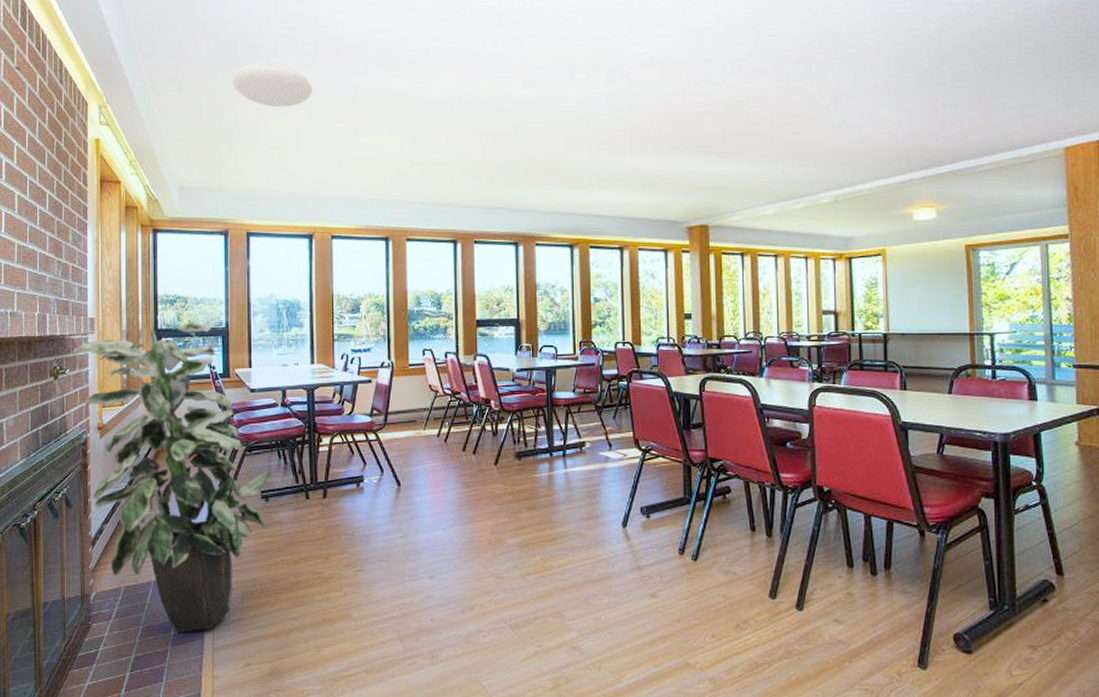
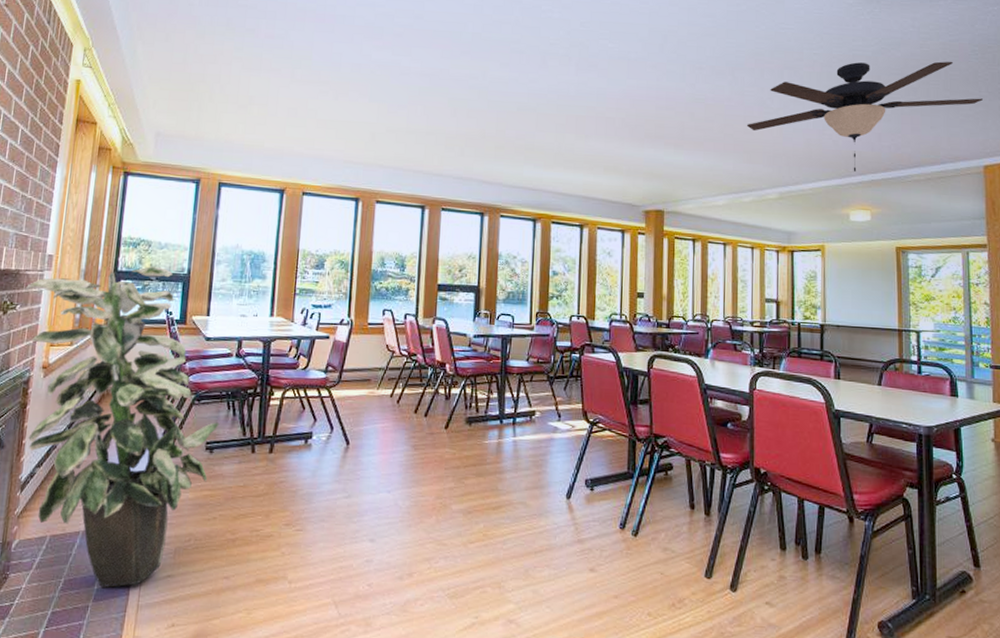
ceiling light: present [232,62,313,108] -> none [219,22,298,67]
ceiling fan: none [794,32,1062,166] -> present [746,61,983,172]

